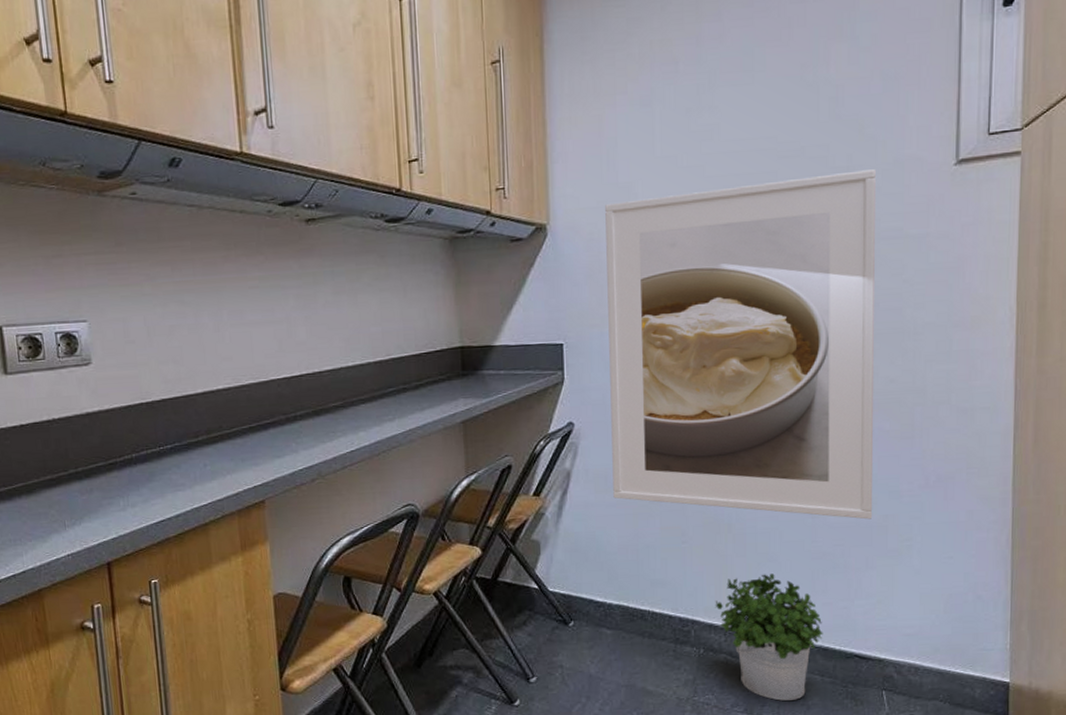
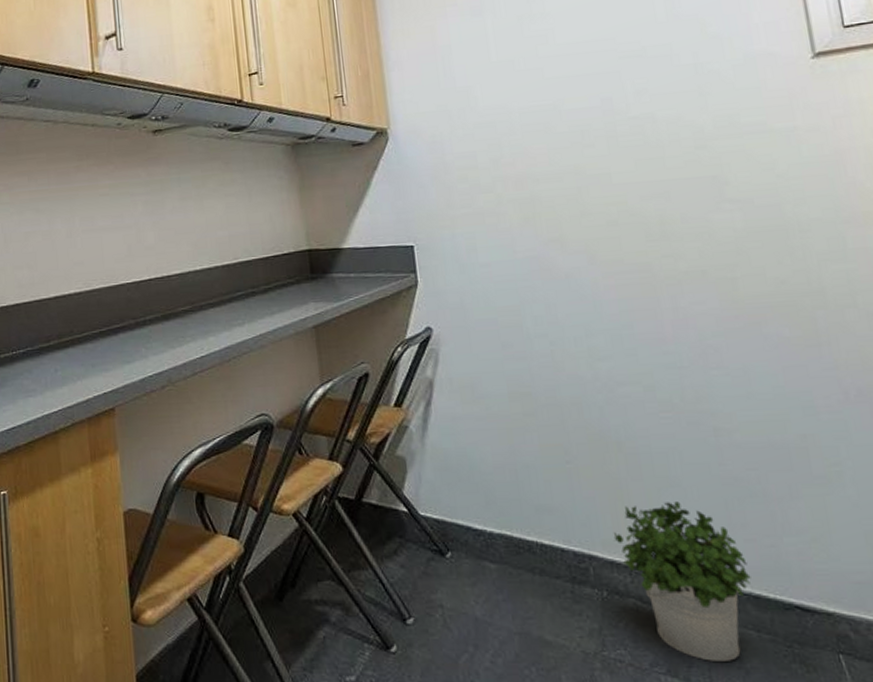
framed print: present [605,169,876,520] -> none [445,65,788,439]

